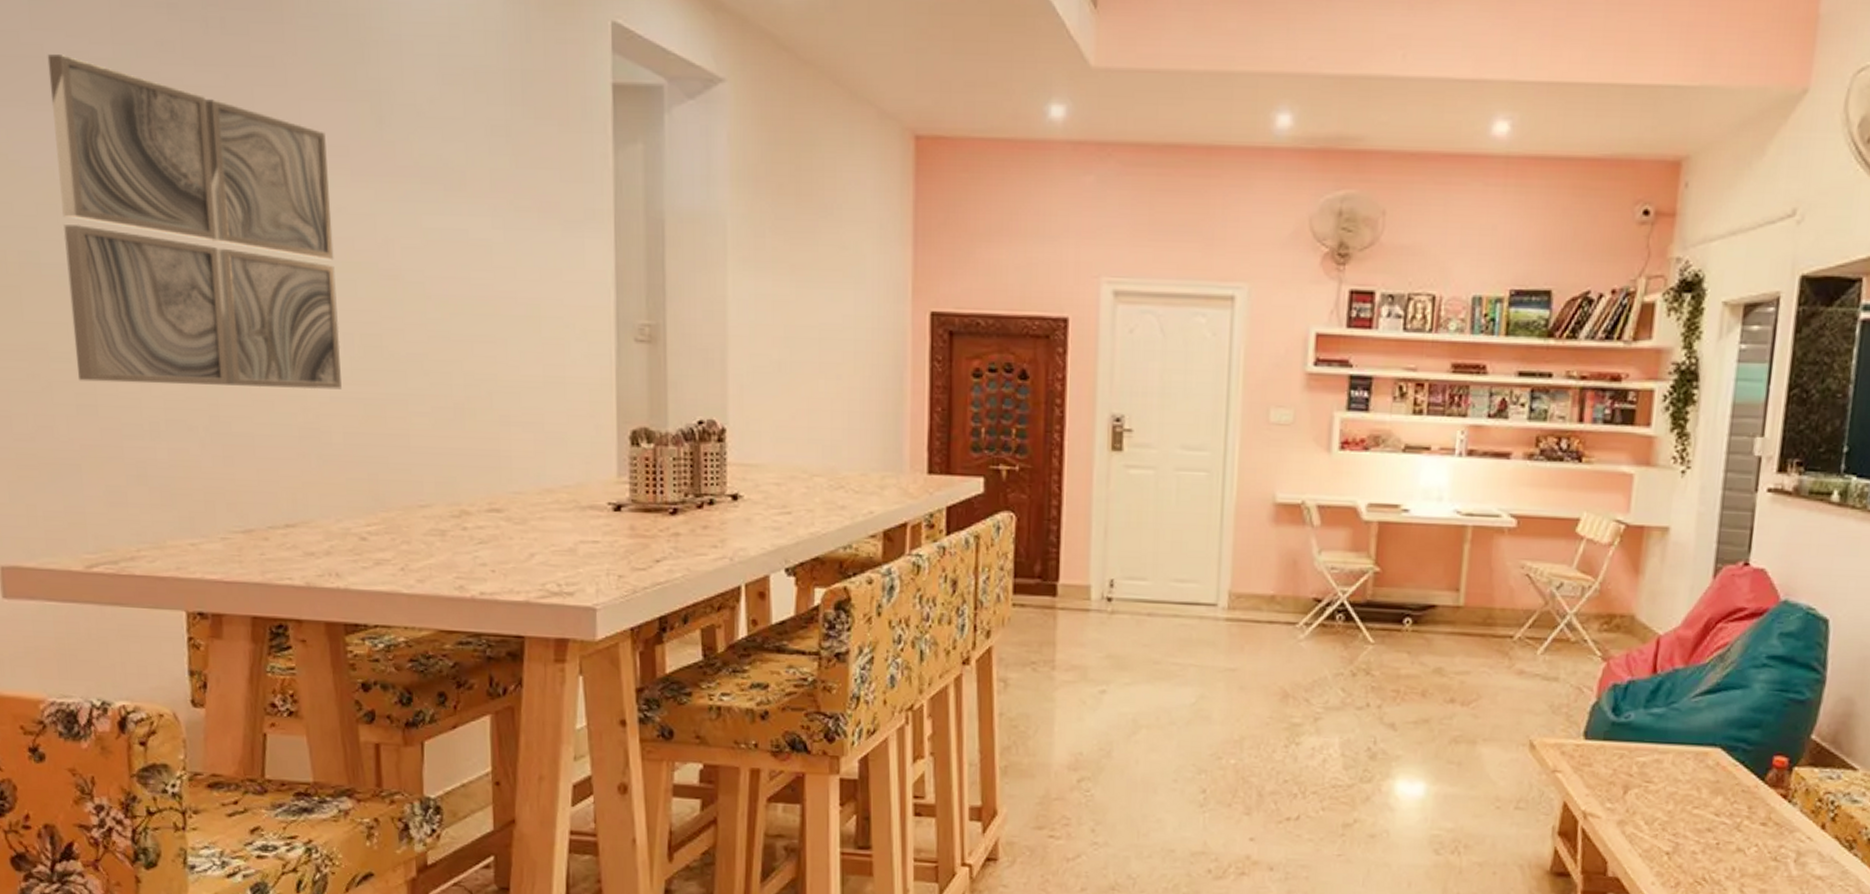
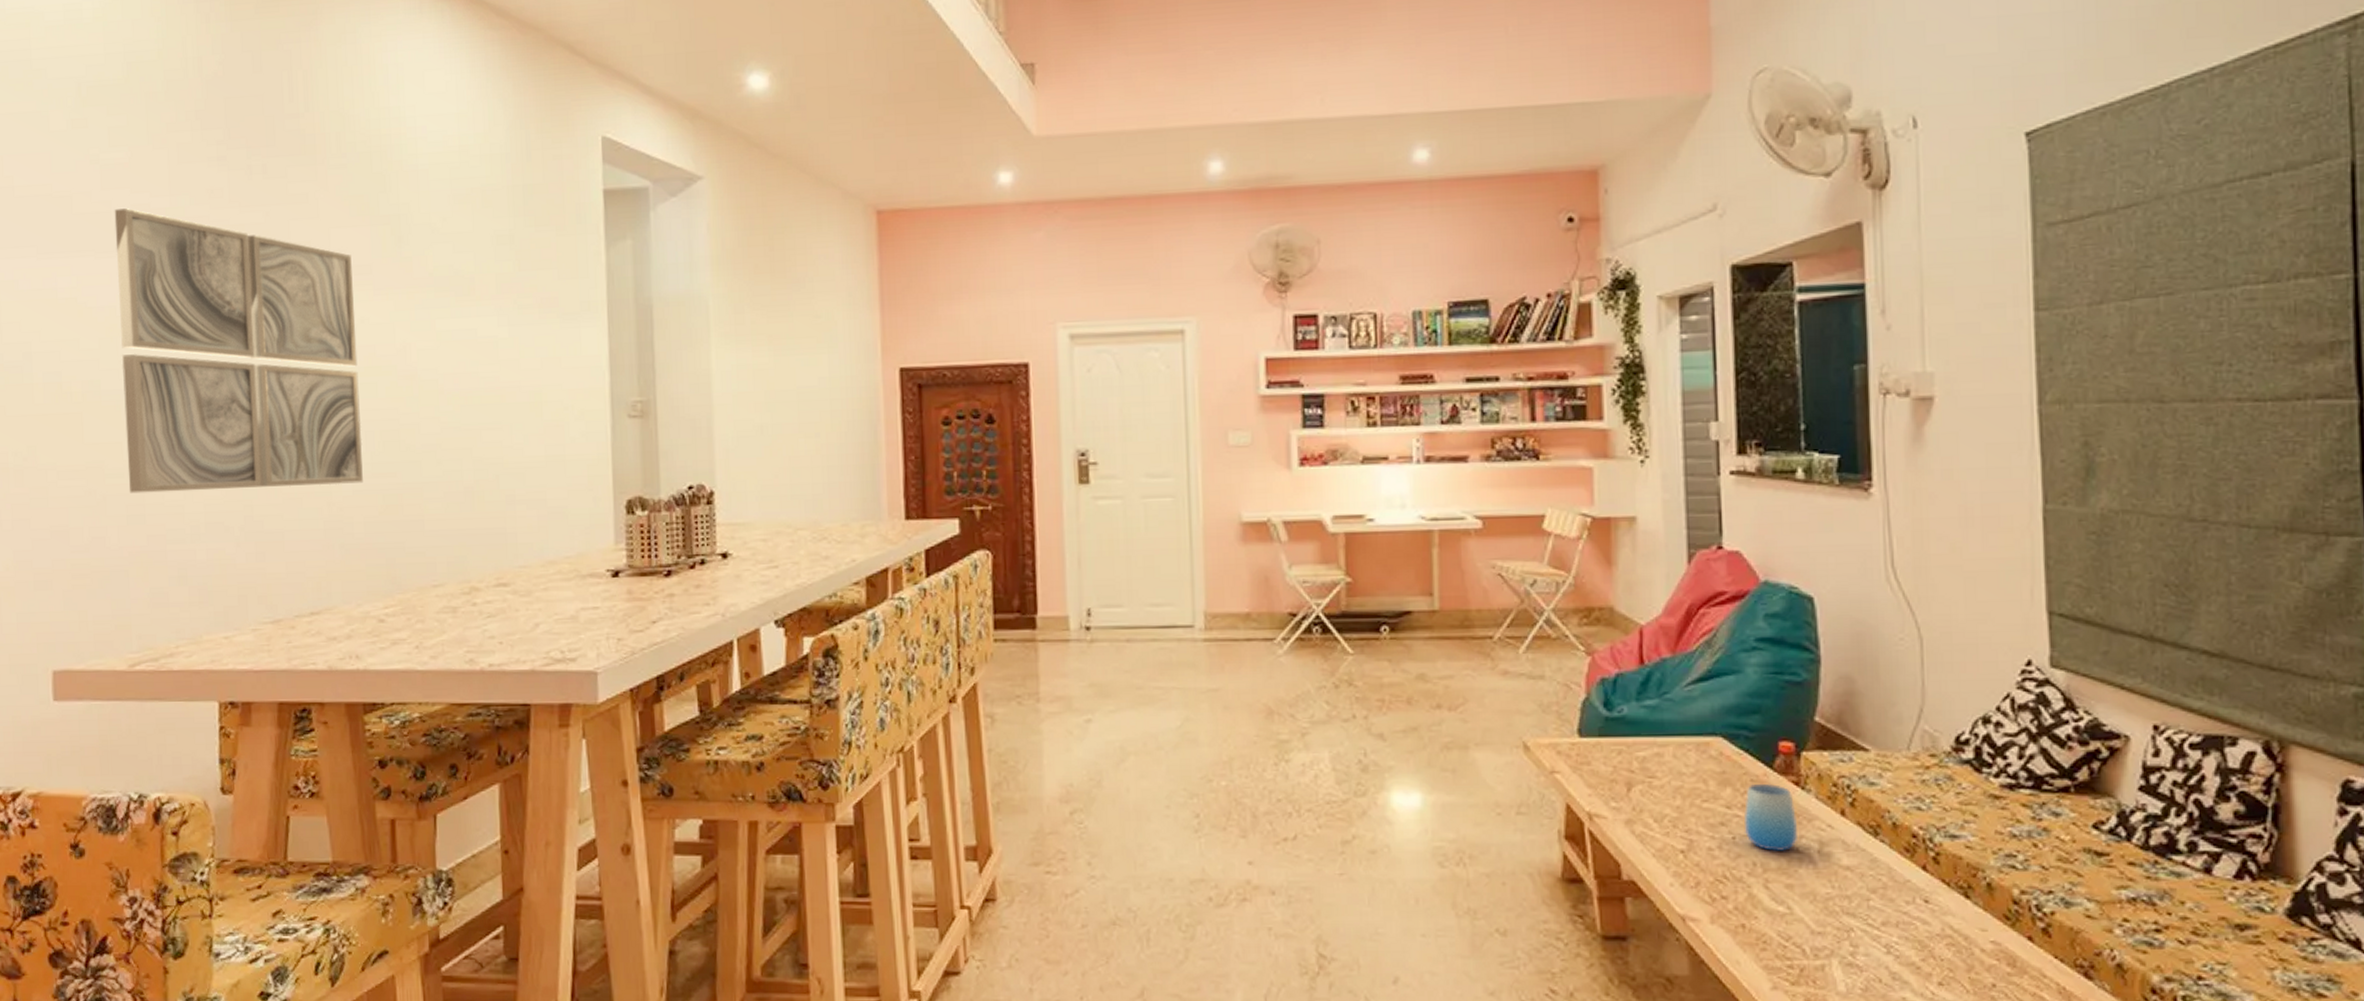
cup: none [1728,794,1780,859] -> present [1744,783,1797,851]

